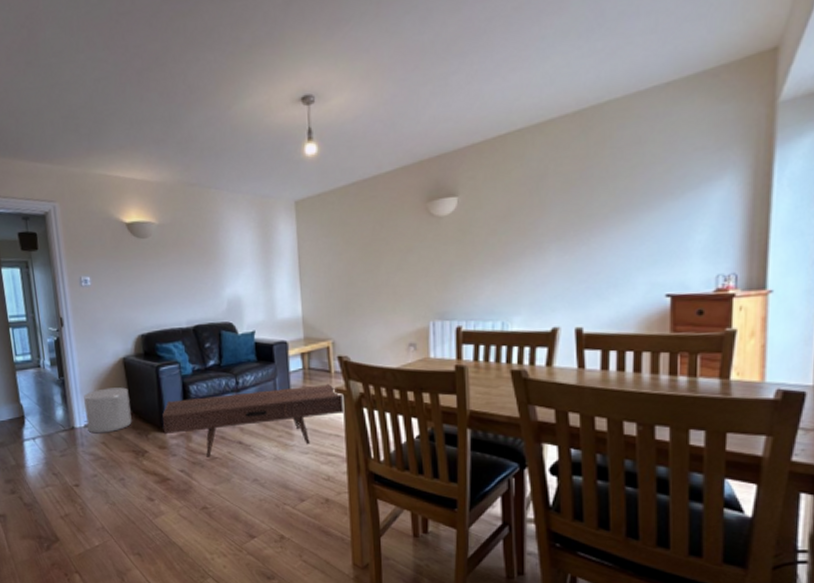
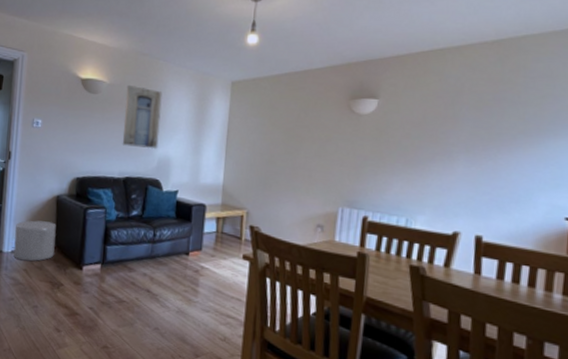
coffee table: present [162,384,344,457] -> none [81,241,250,304]
wall art: none [178,222,225,291] -> present [122,86,163,150]

